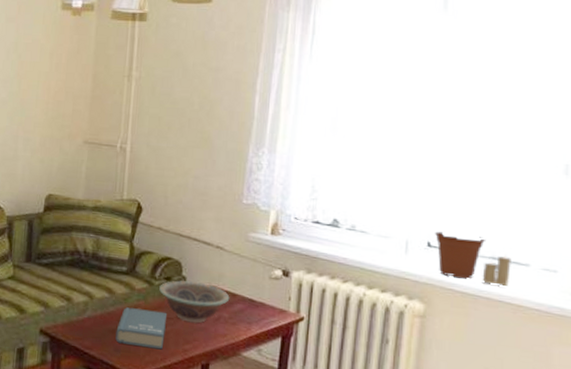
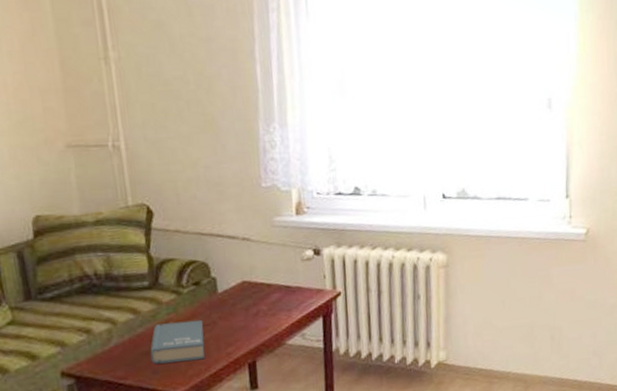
decorative bowl: present [159,279,230,324] -> none [189,279,266,325]
flower pot: present [435,231,487,279] -> none [448,180,492,224]
candle: present [482,253,511,286] -> none [491,191,514,224]

